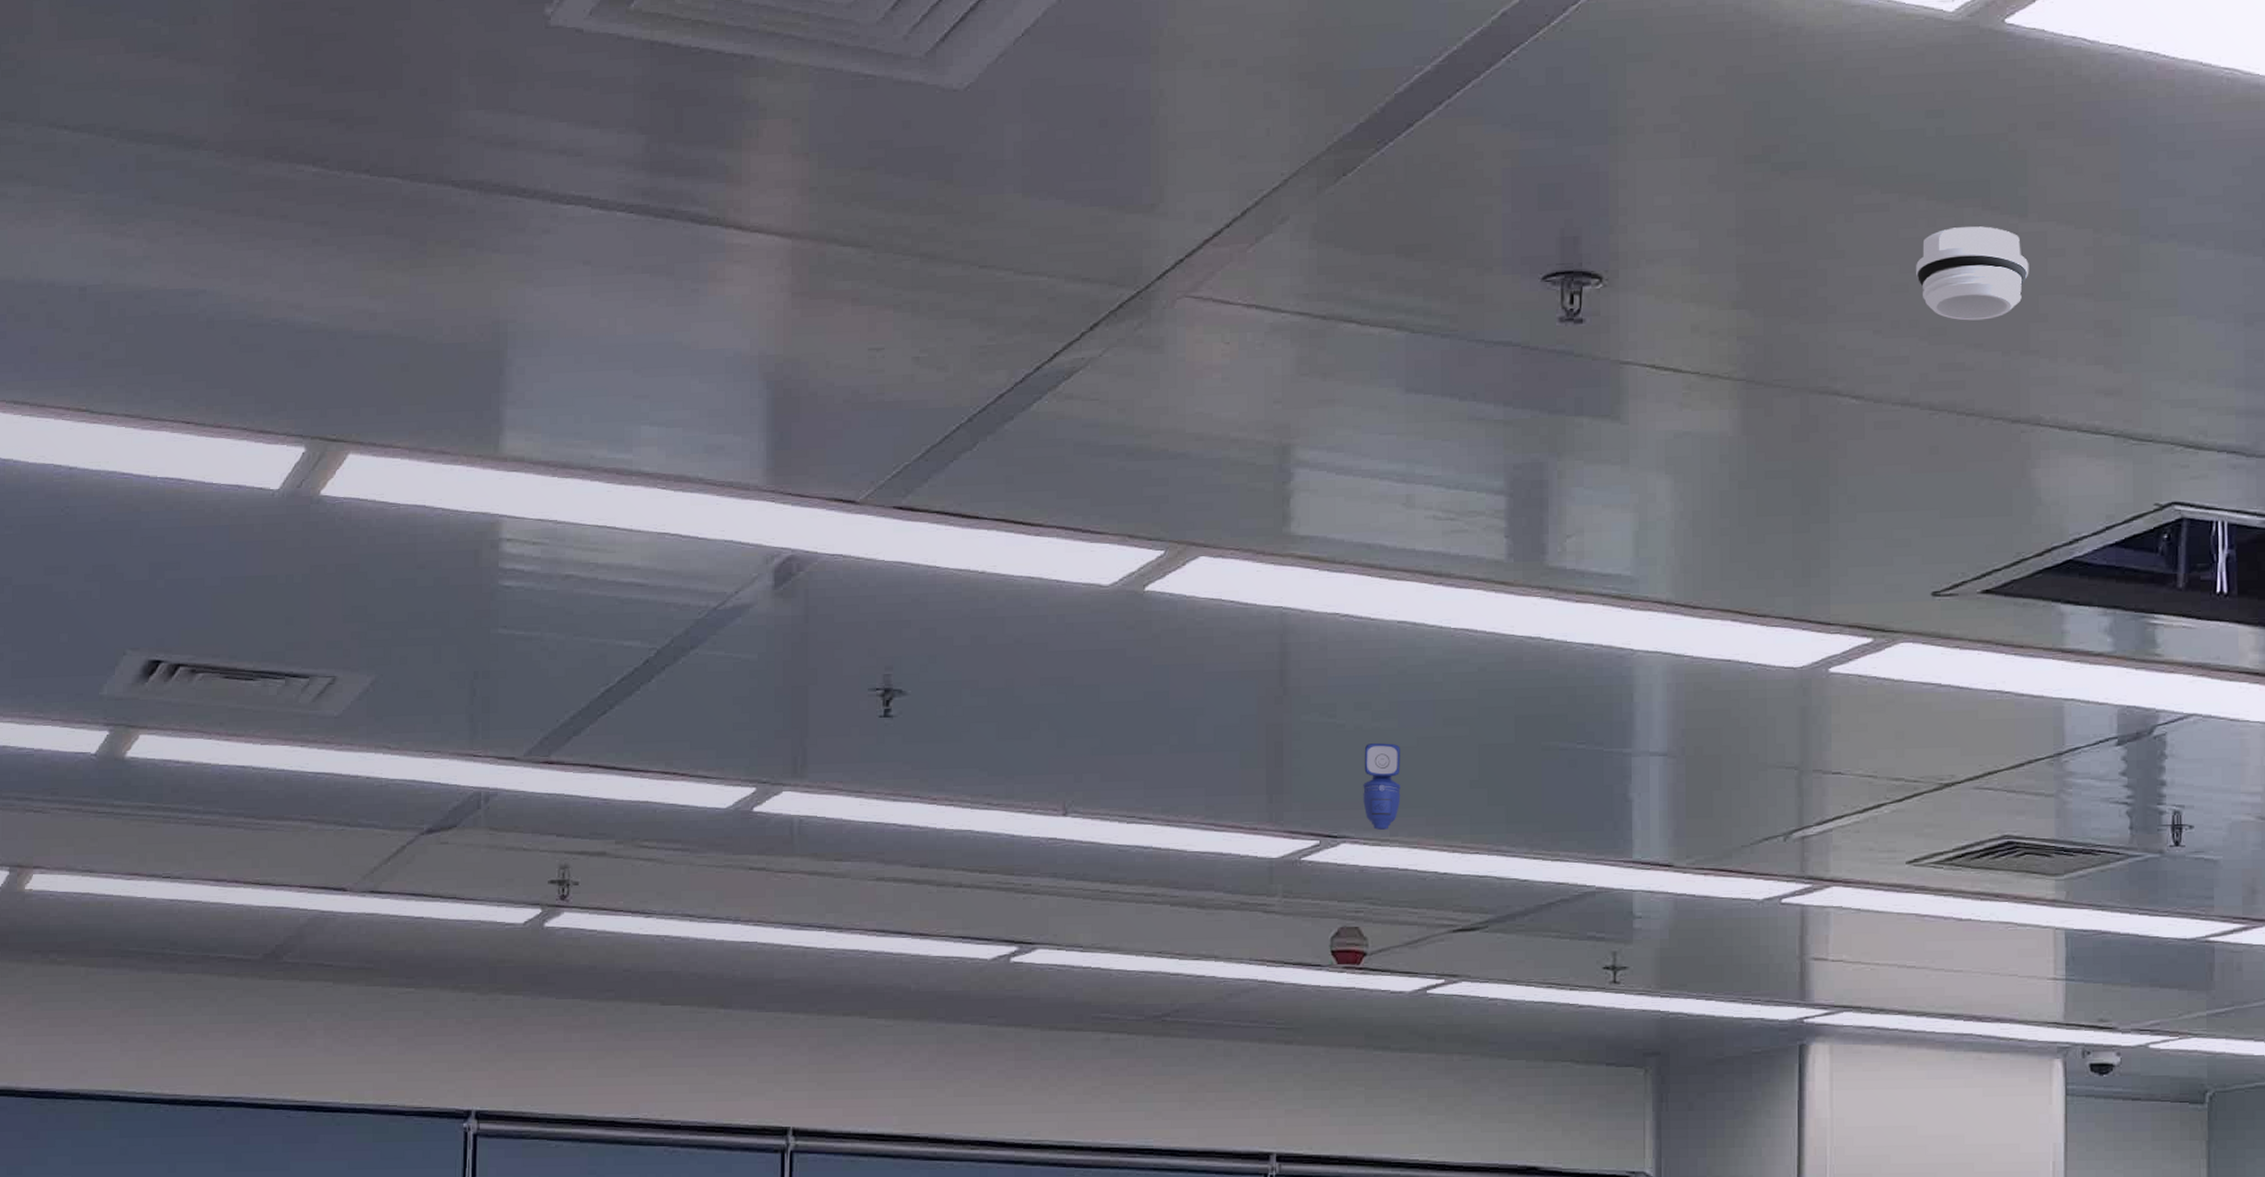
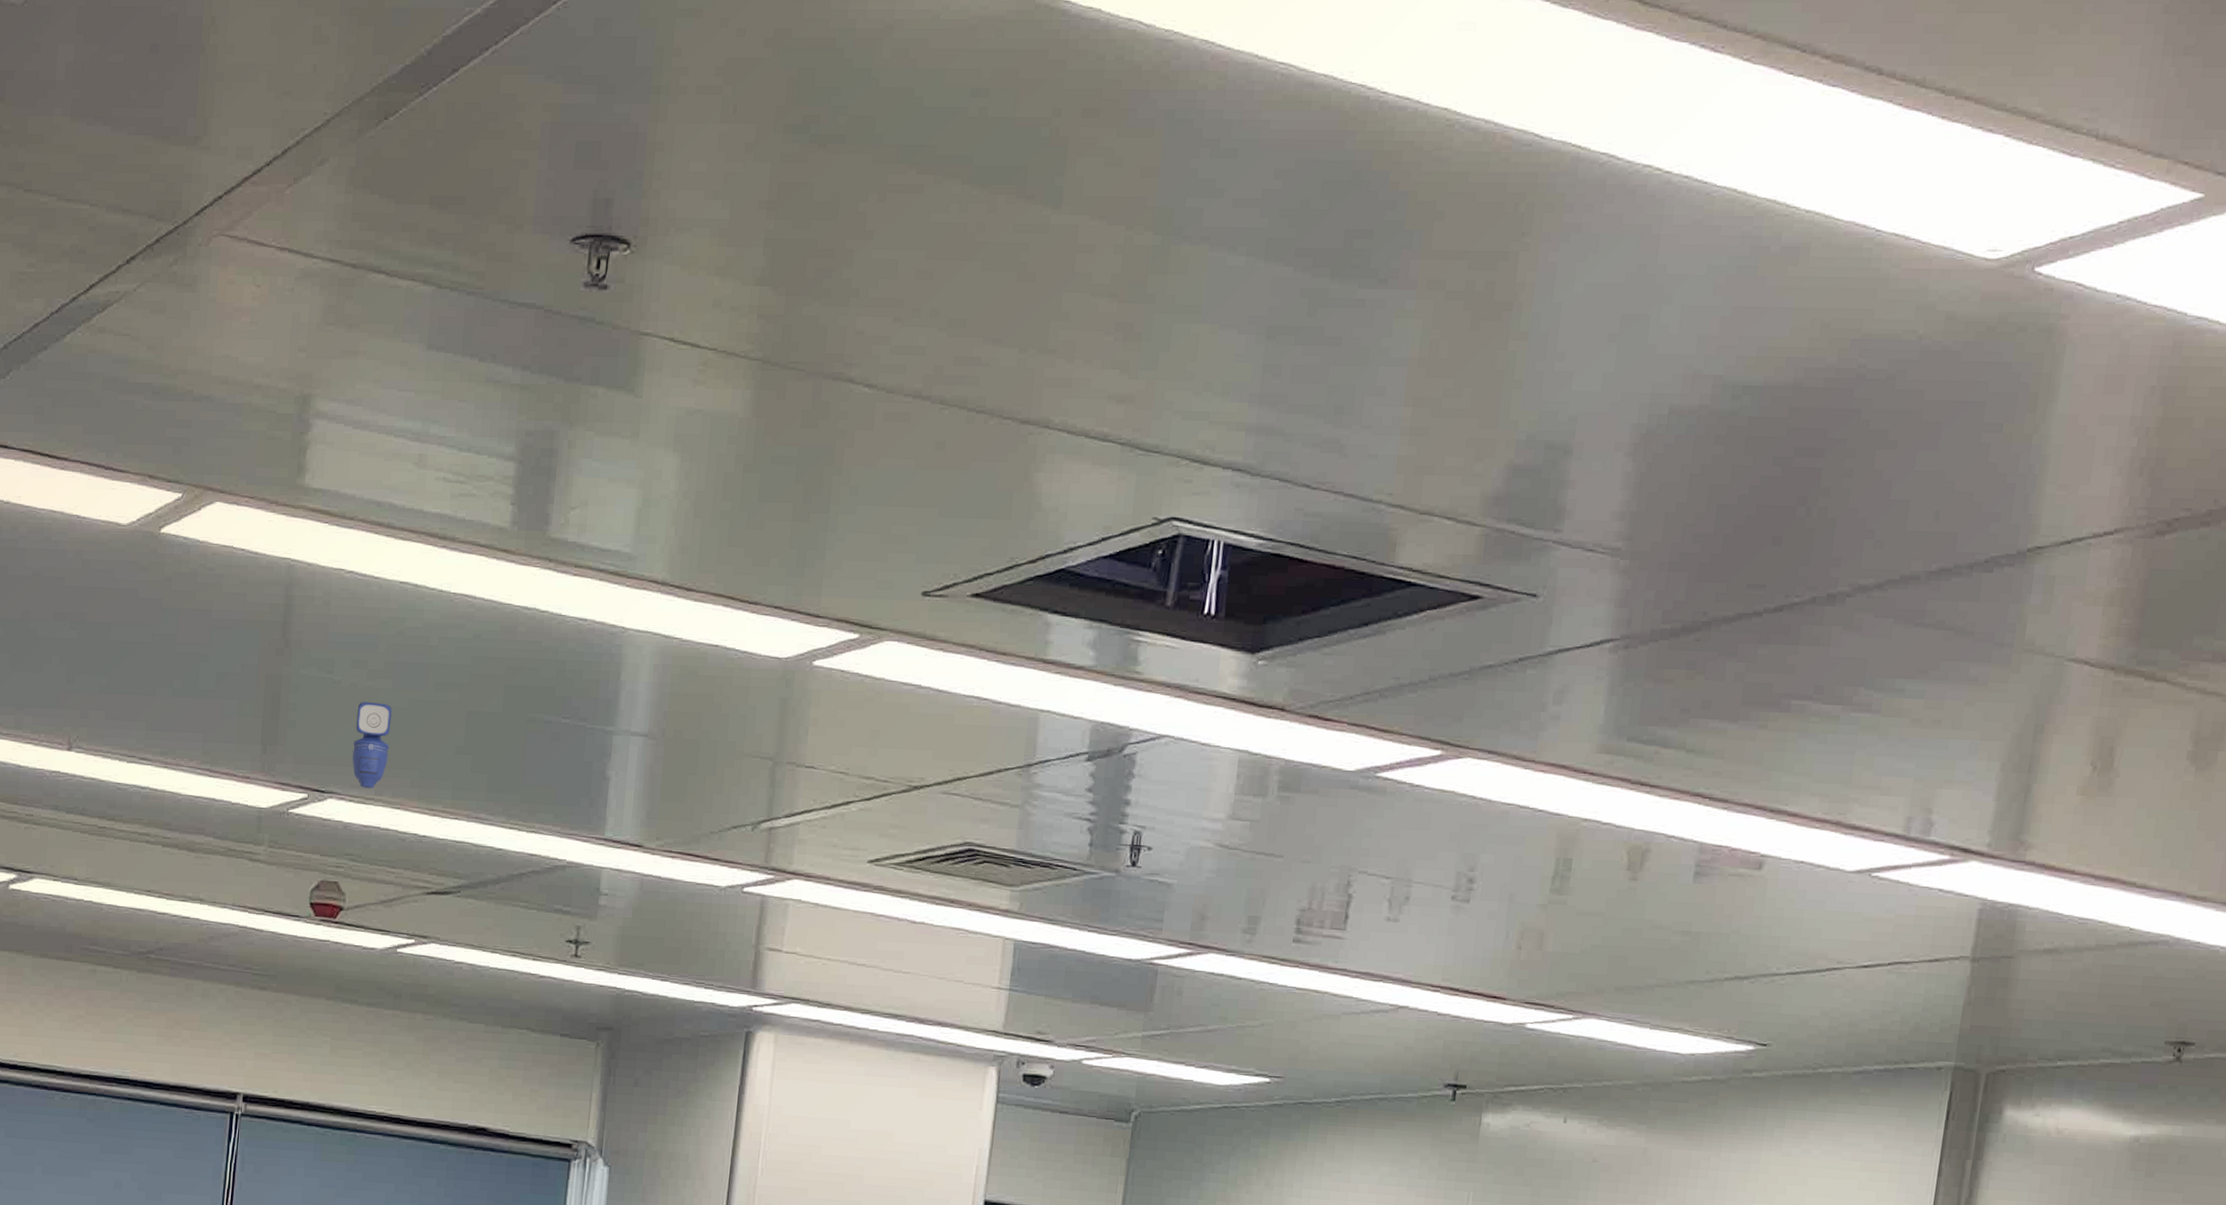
smoke detector: present [1916,226,2029,321] -> none [942,215,1057,314]

